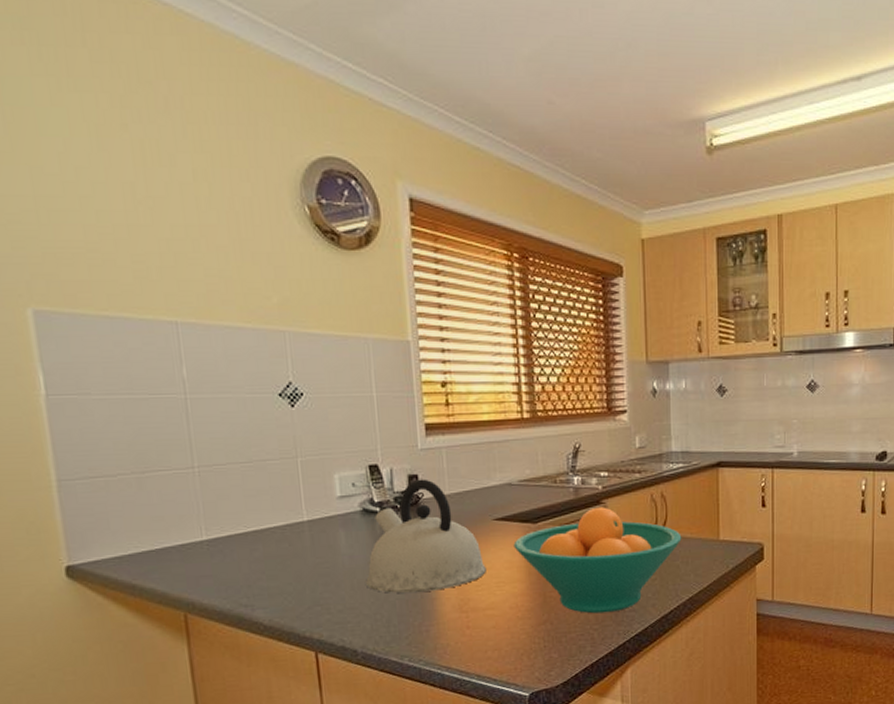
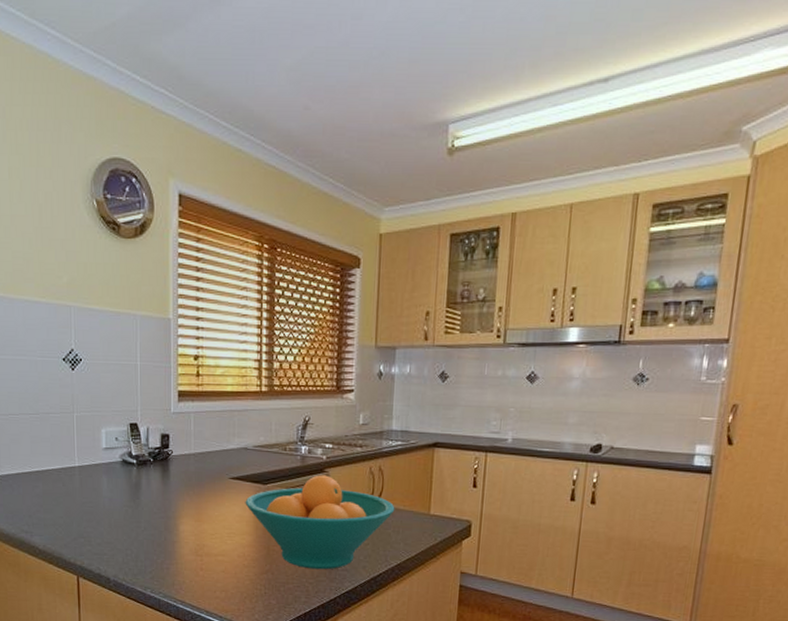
kettle: present [366,479,486,594] -> none [121,438,220,535]

